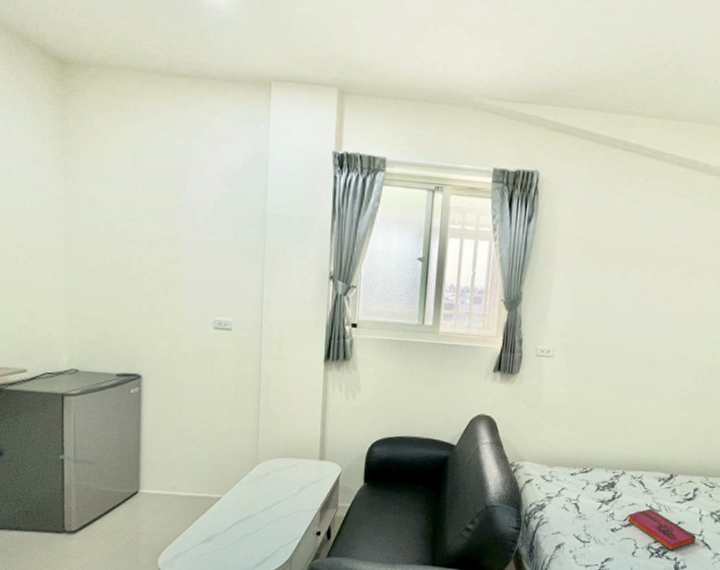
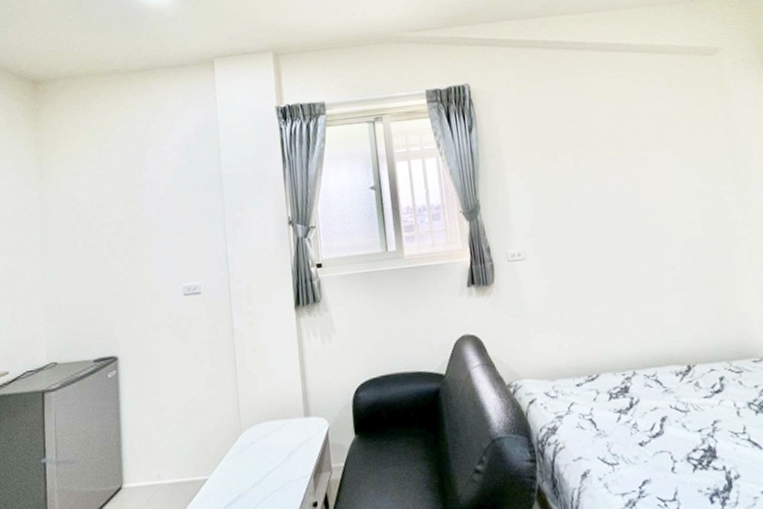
hardback book: present [627,508,696,551] -> none [653,410,741,459]

